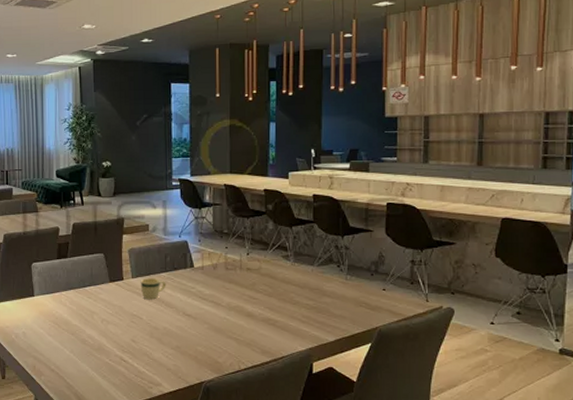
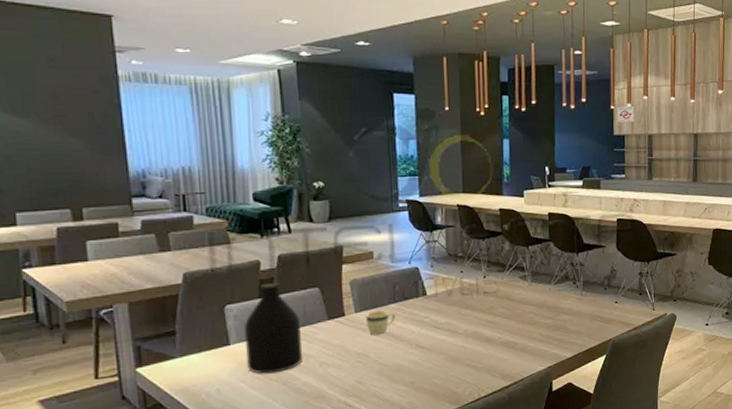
bottle: none [45,246,89,324] -> present [245,282,303,374]

